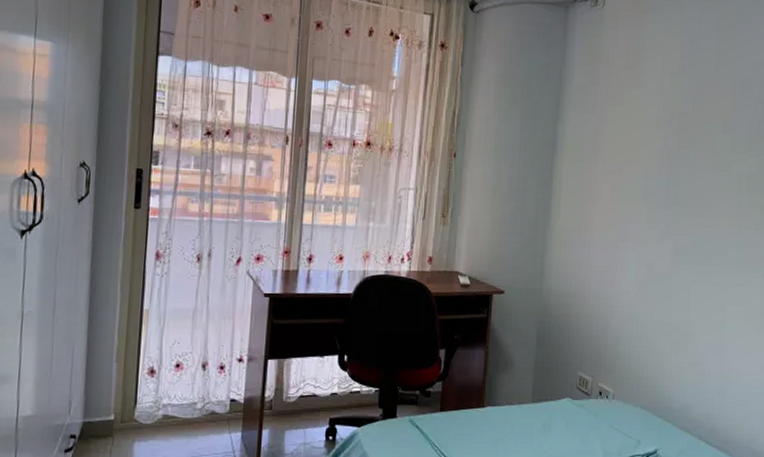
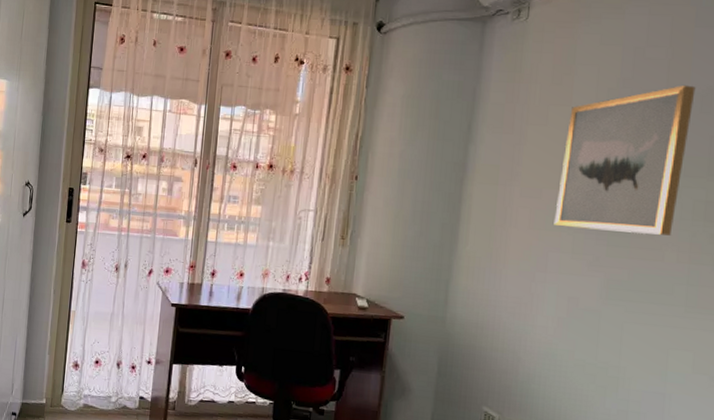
wall art: none [632,72,738,205] -> present [554,85,696,236]

